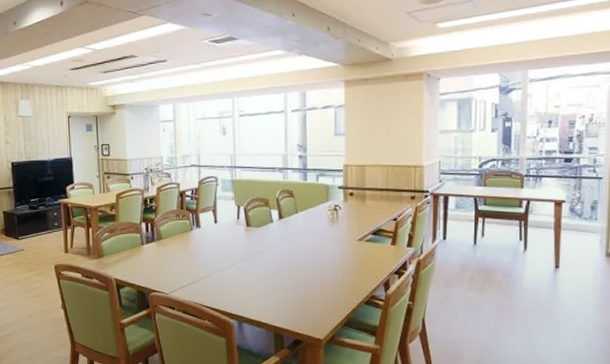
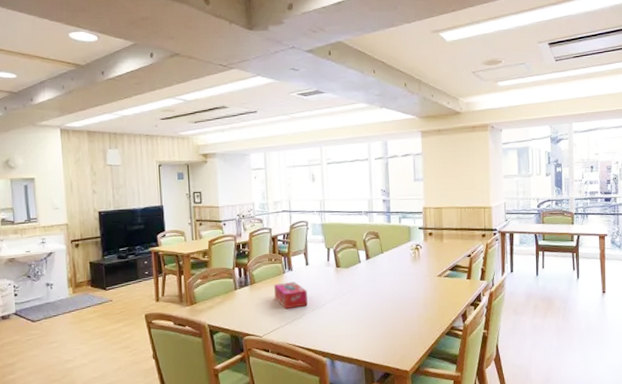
tissue box: none [181,239,216,268] -> present [274,281,308,310]

